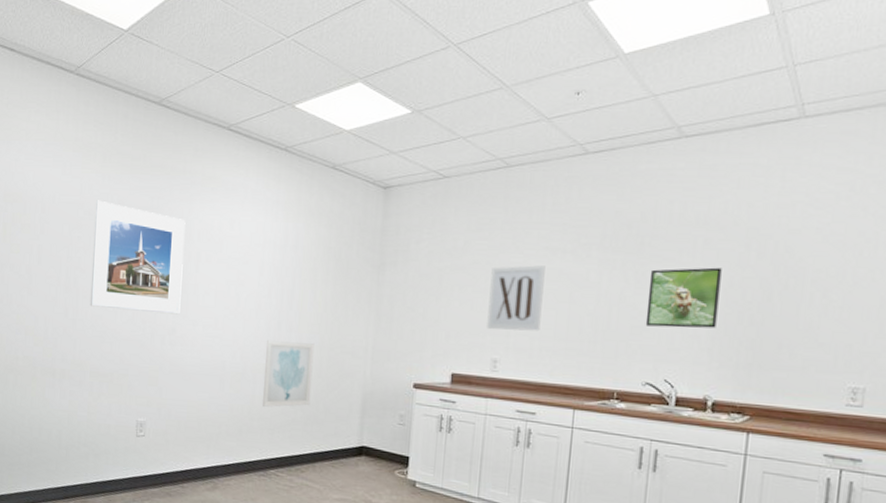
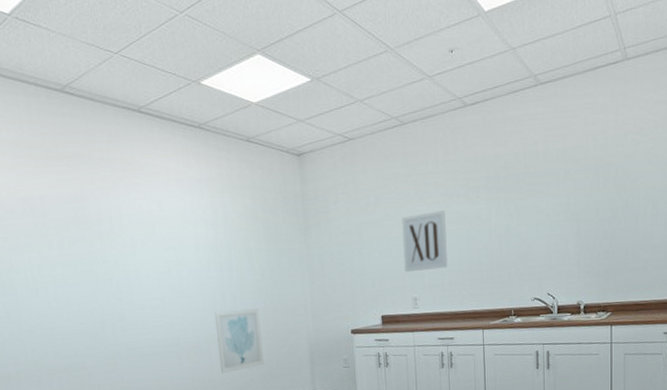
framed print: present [90,200,186,315] -> none [14,197,126,306]
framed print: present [645,267,722,328] -> none [527,194,580,251]

